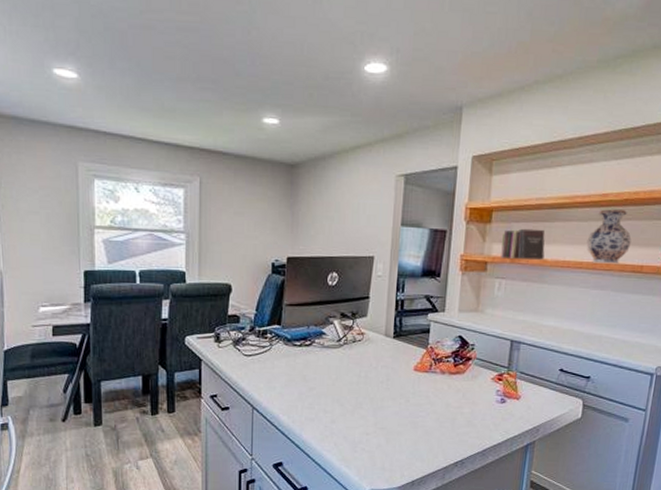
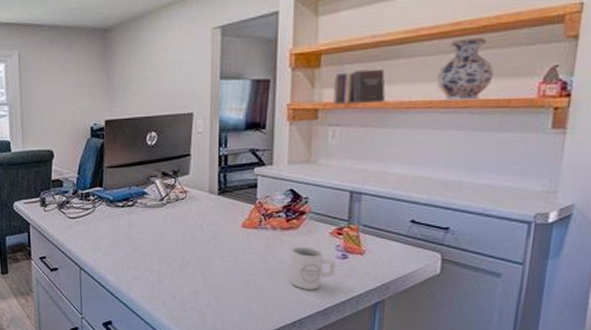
mug: none [454,390,495,432] -> present [289,246,335,290]

